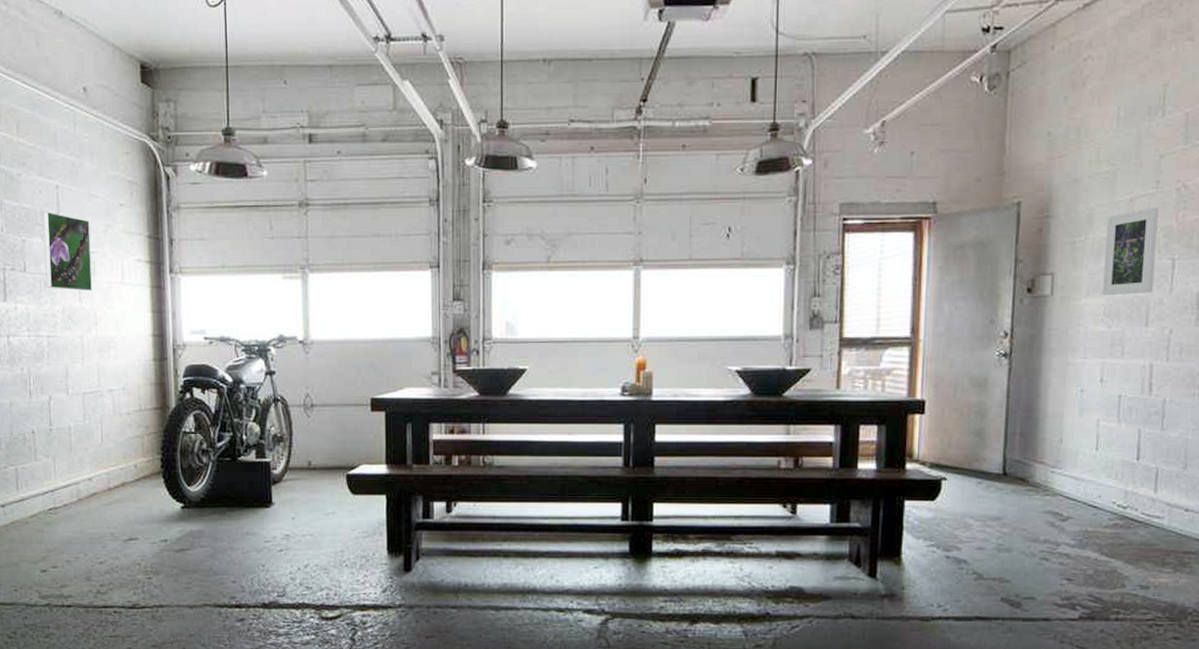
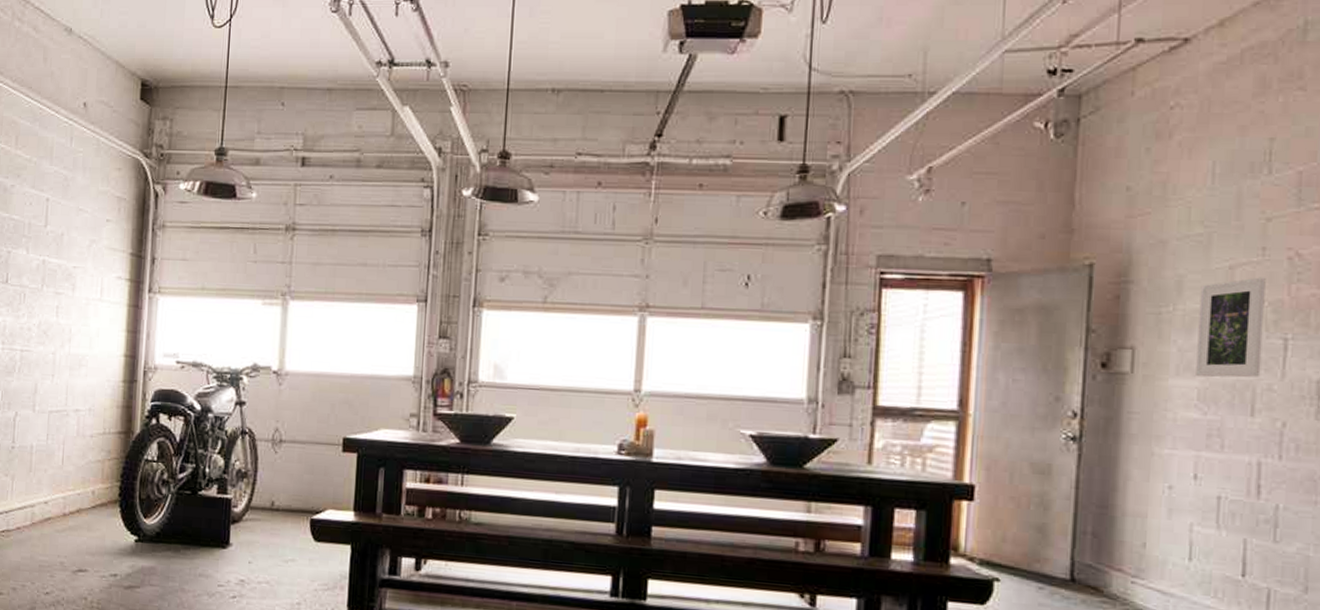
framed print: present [42,211,92,290] -> none [25,223,75,306]

